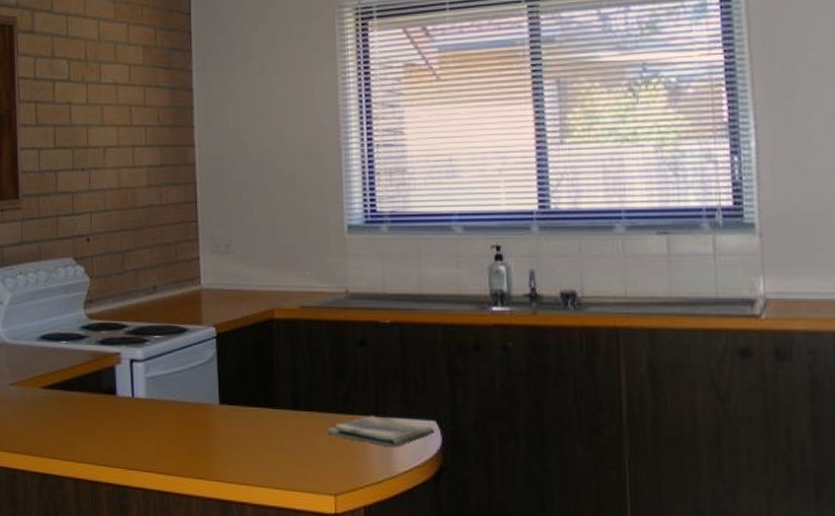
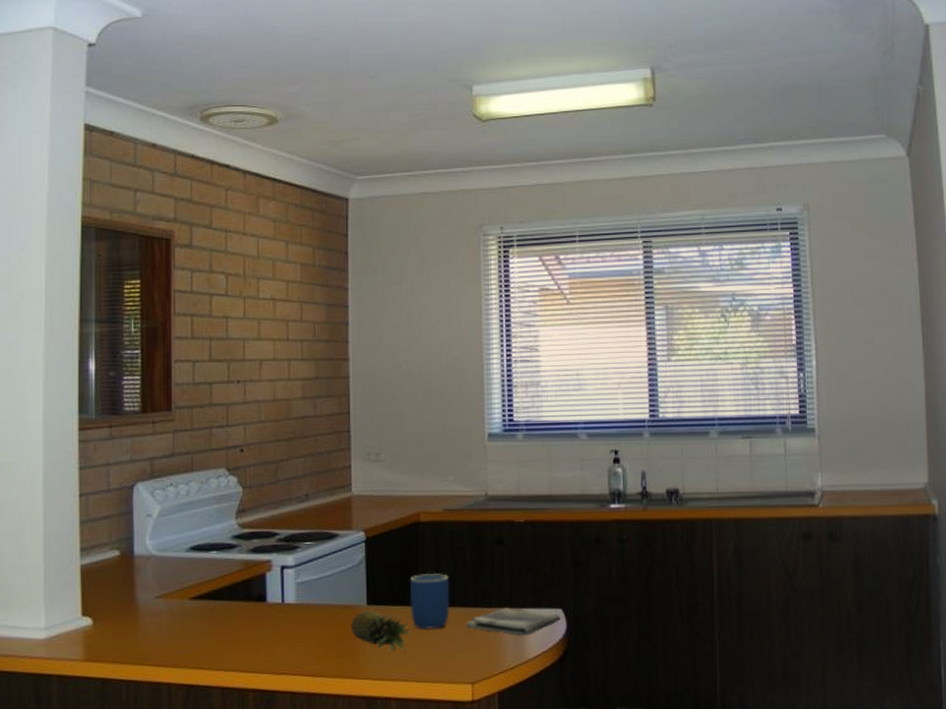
fruit: none [203,409,267,456] -> present [351,610,411,653]
mug: none [264,373,309,434] -> present [409,572,450,630]

